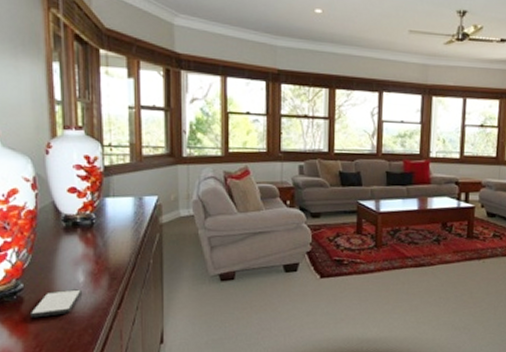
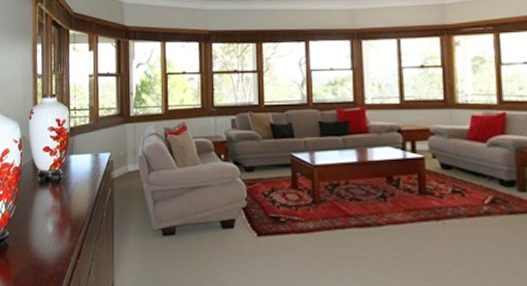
smartphone: present [29,289,81,318] -> none [12,238,50,264]

